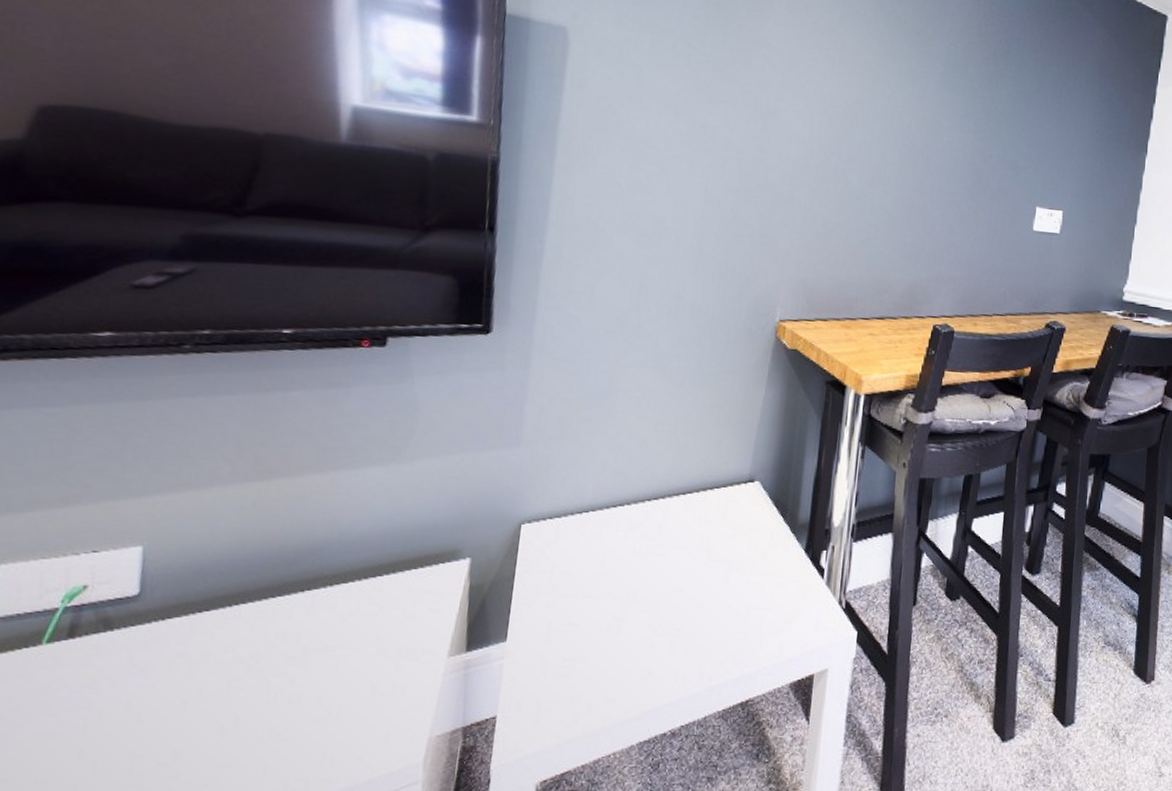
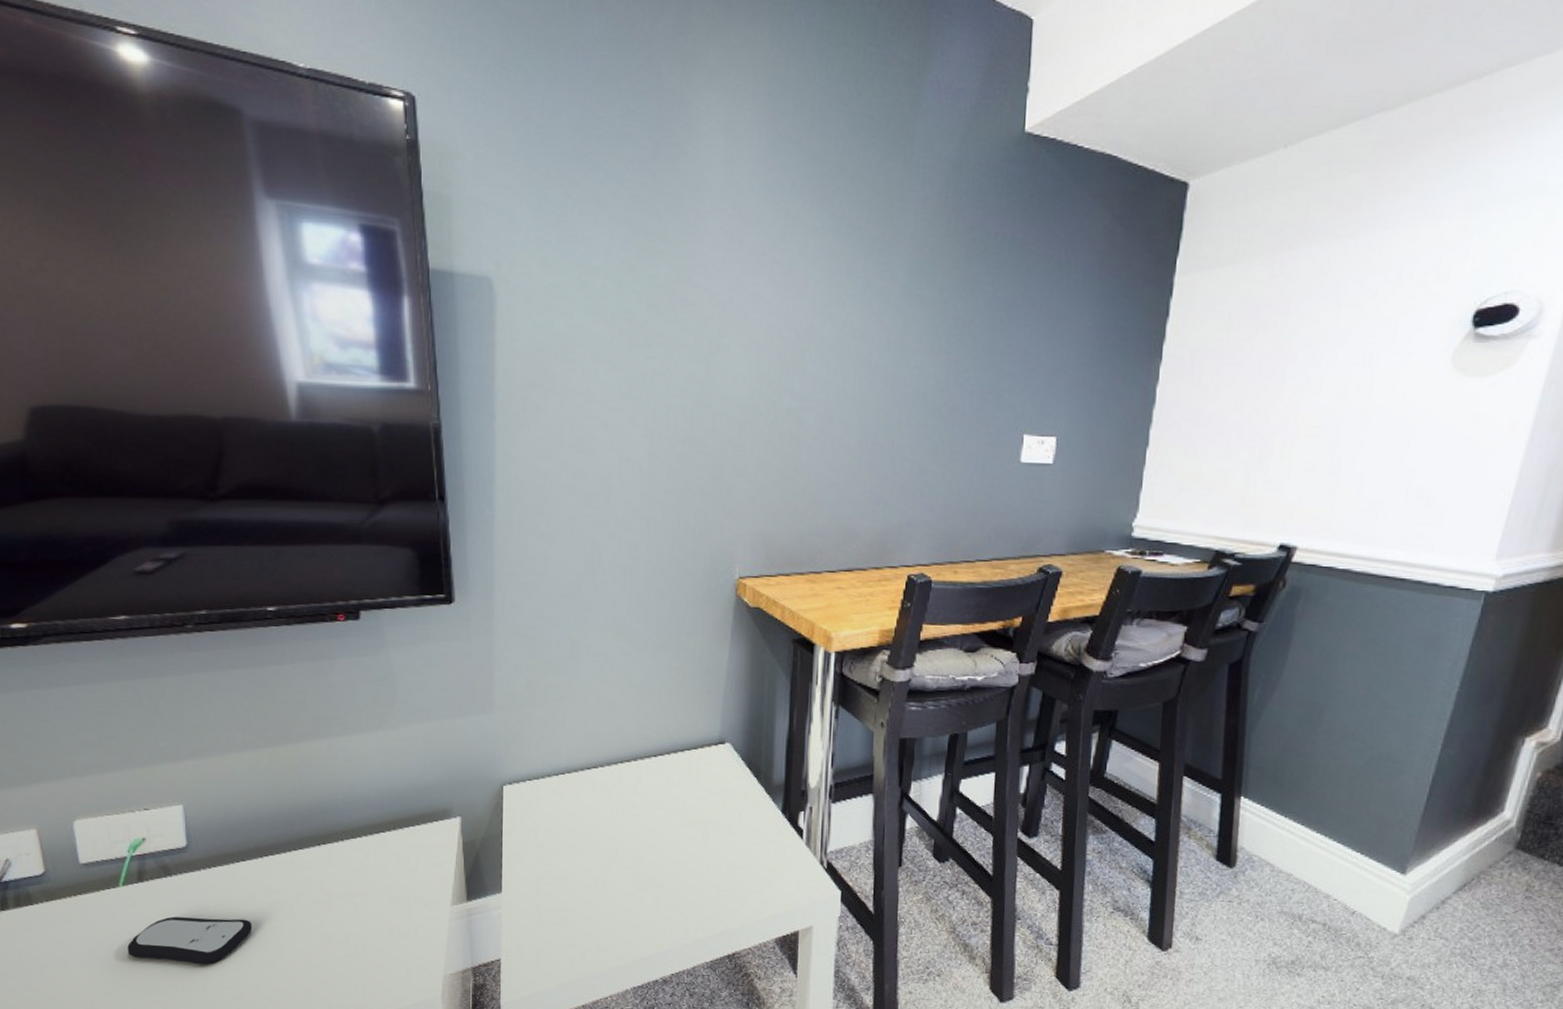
remote control: none [37,679,206,738] -> present [127,916,253,966]

